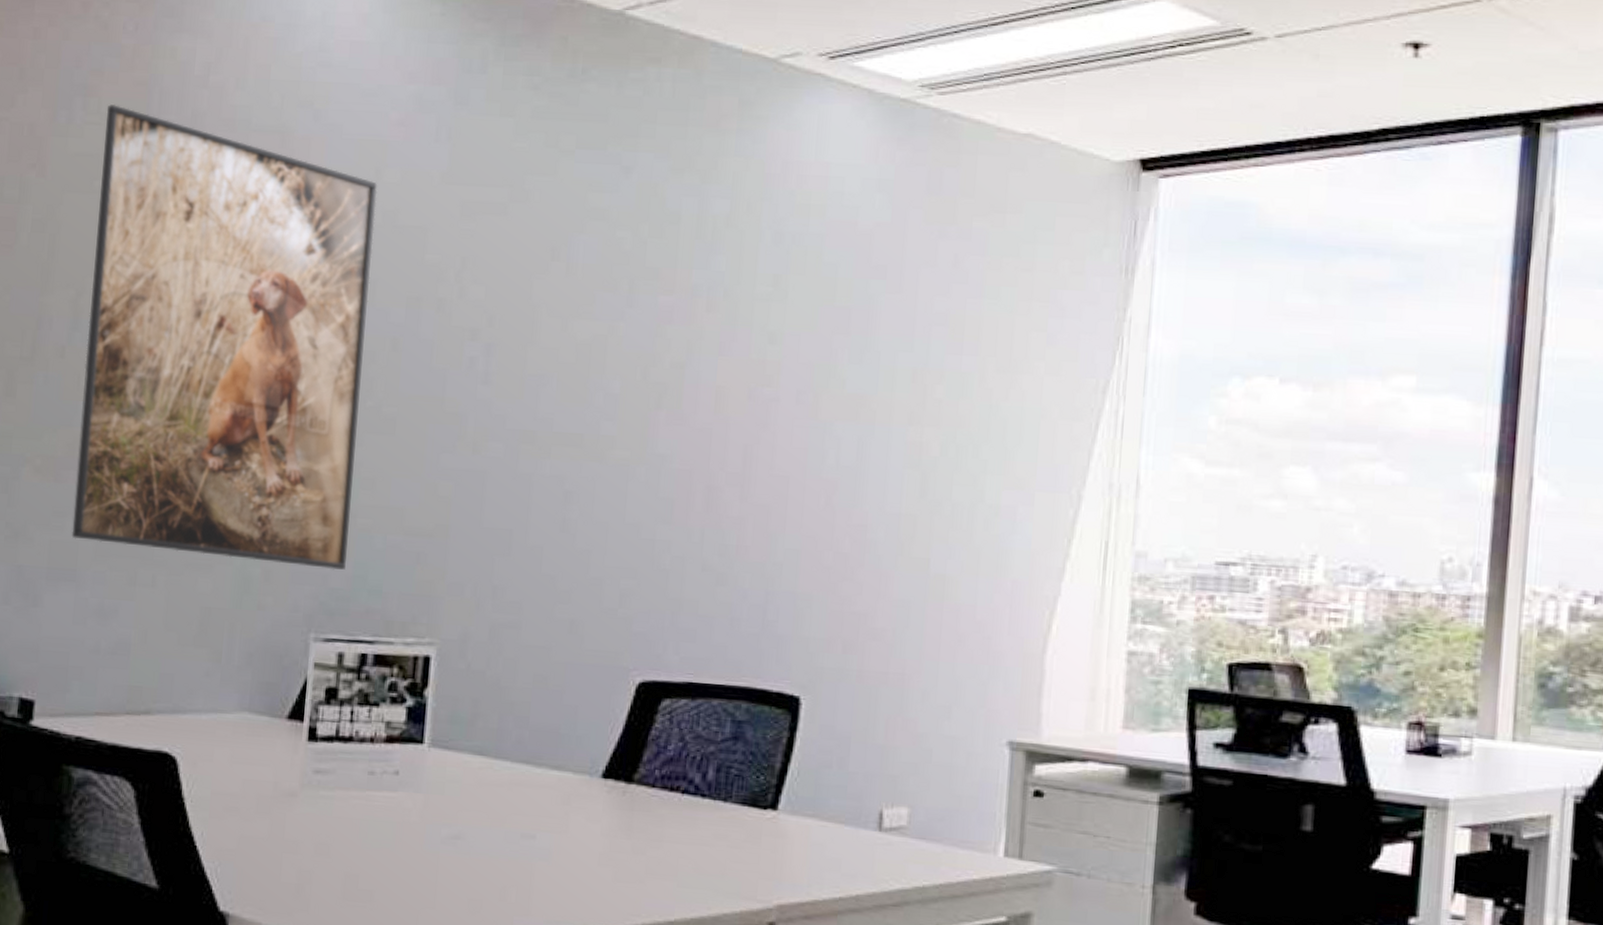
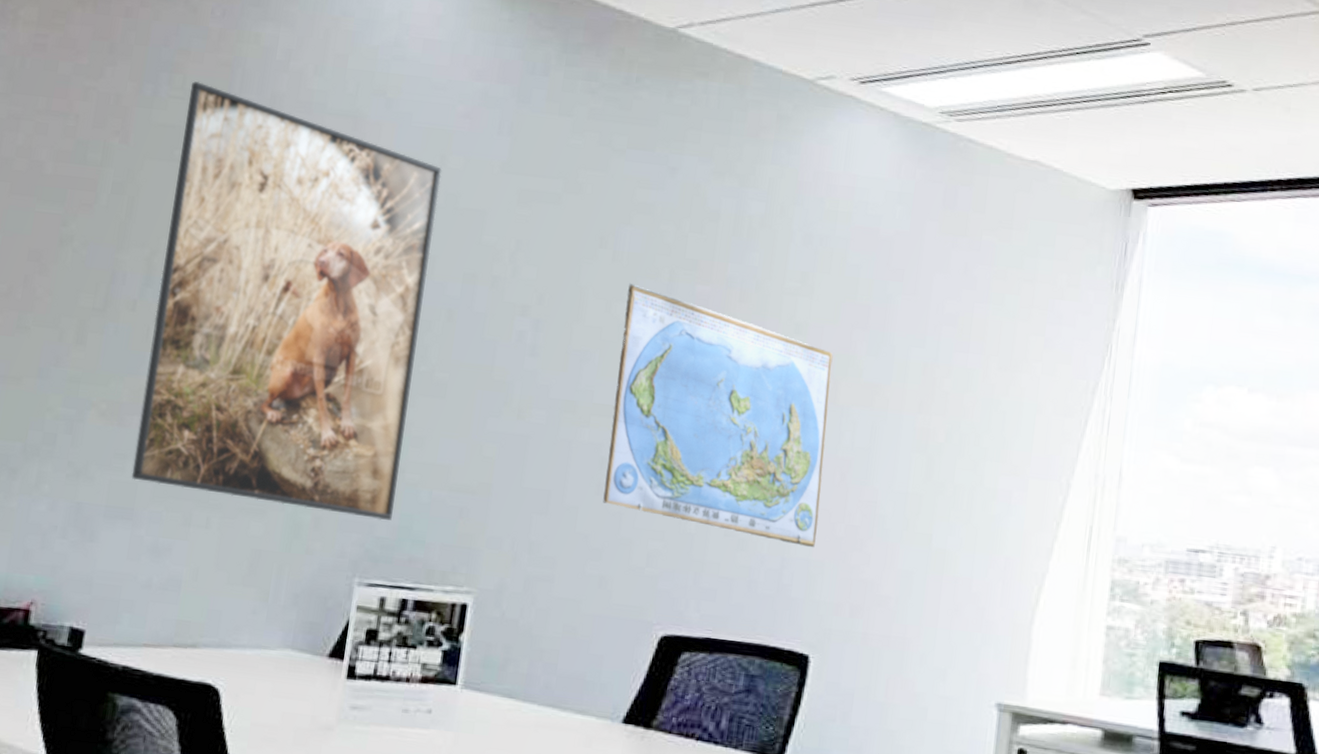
world map: none [569,297,812,580] -> present [603,282,833,548]

